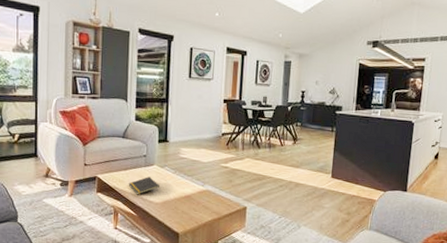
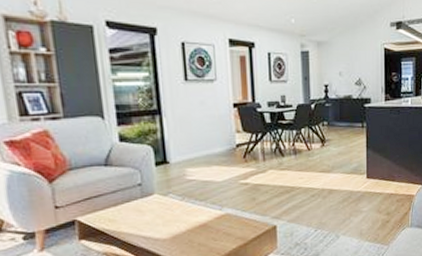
notepad: present [128,177,161,195] -> none [122,209,166,234]

